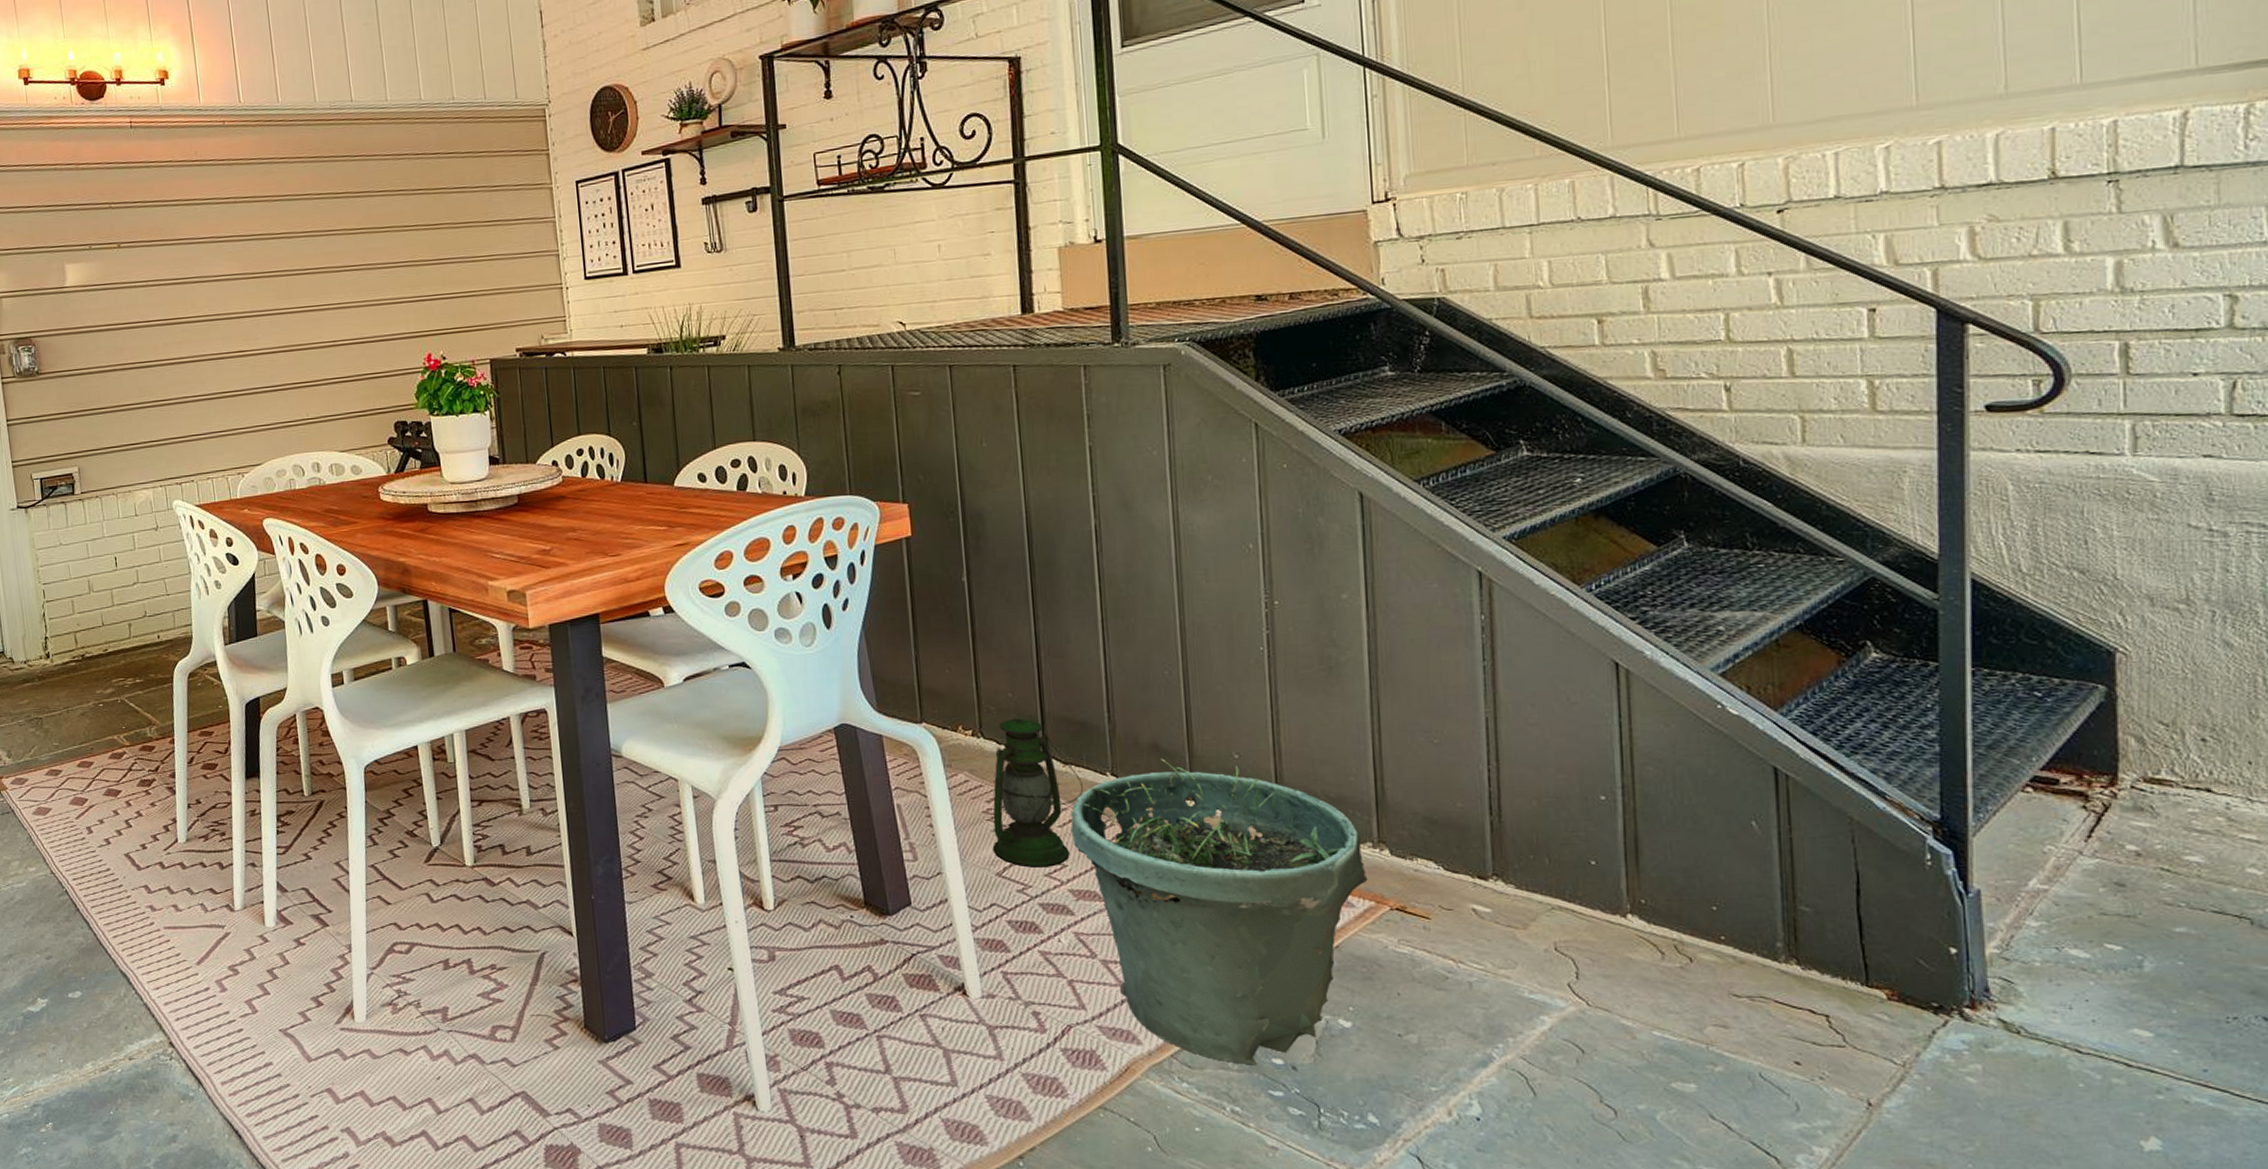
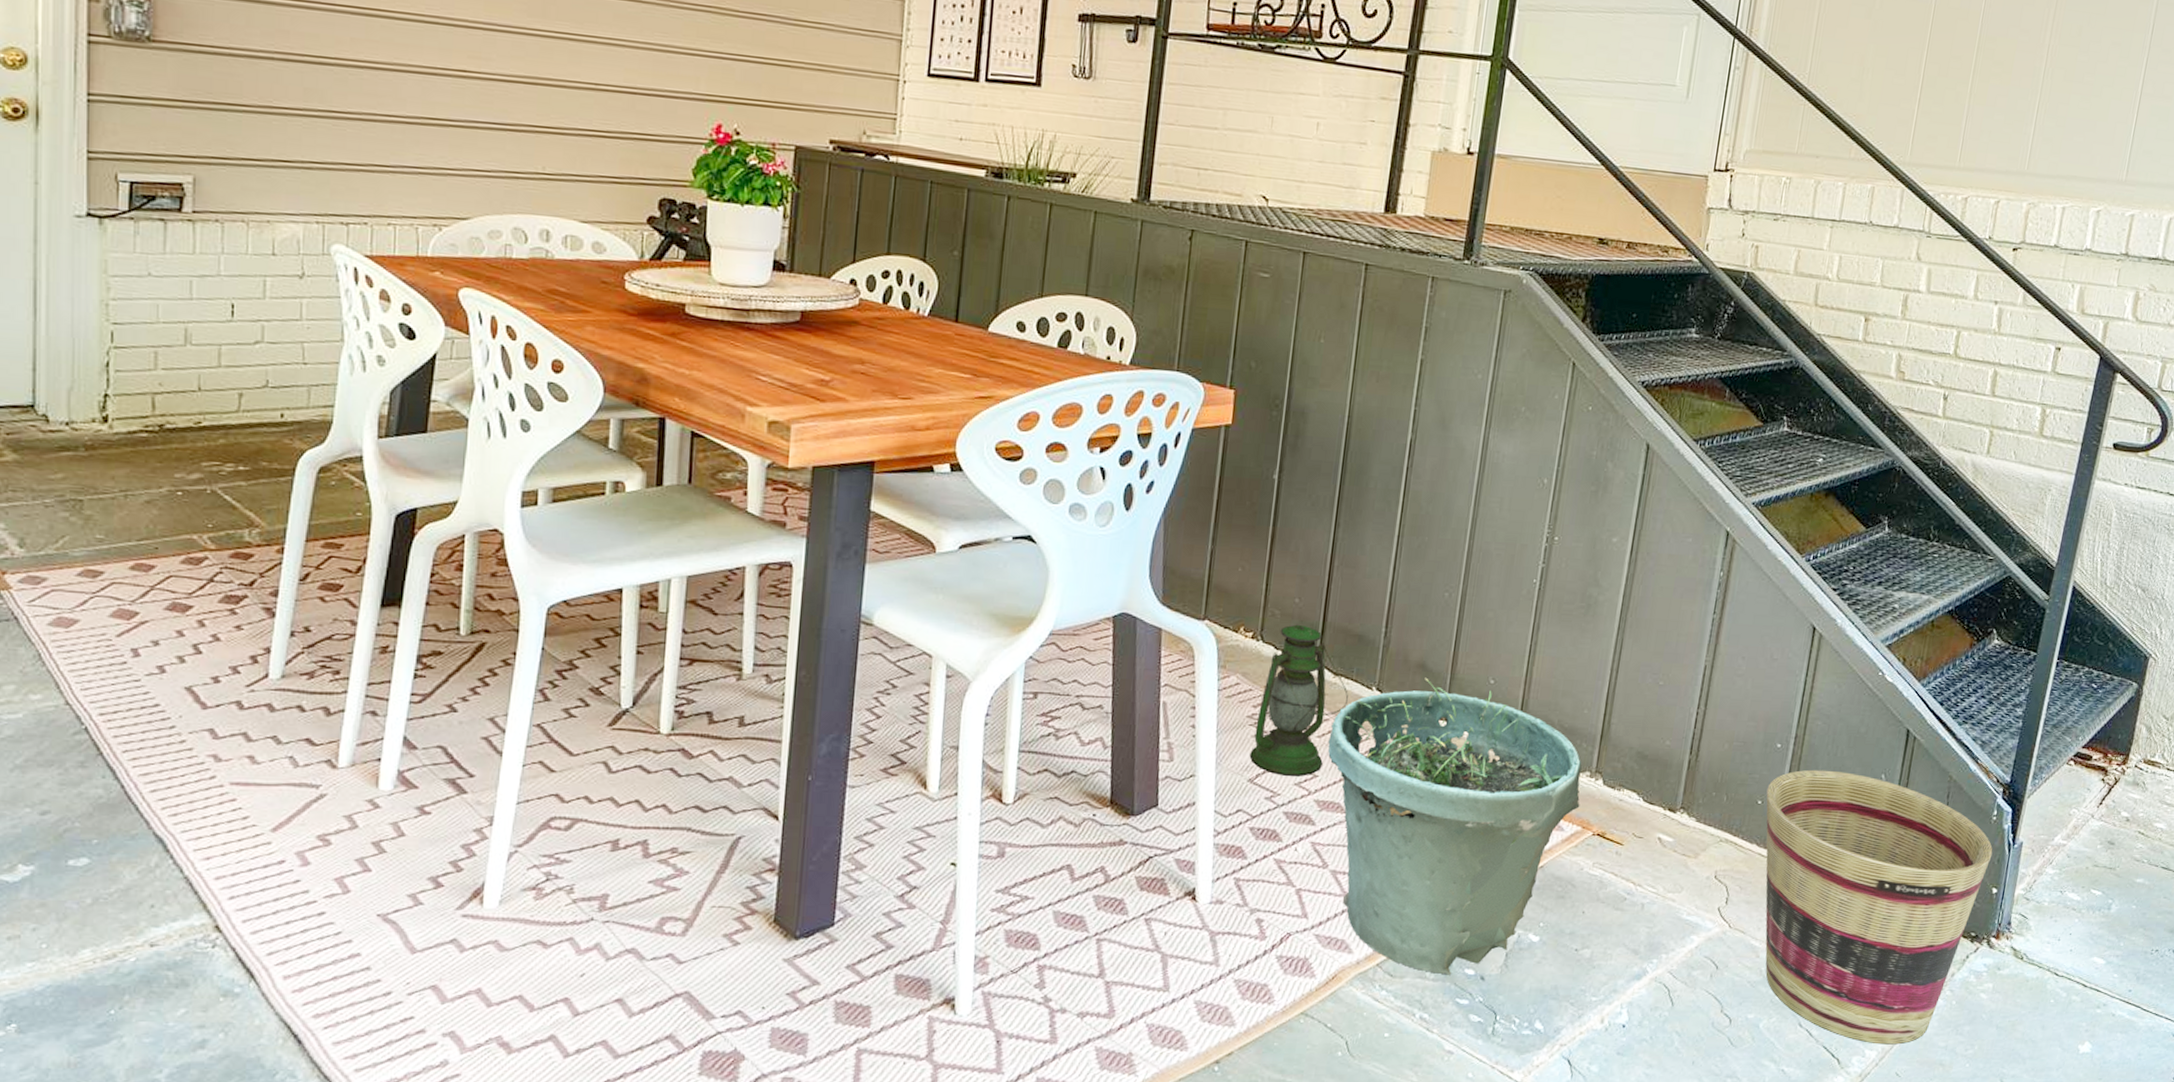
basket: none [1599,821,1938,1140] -> present [1765,769,1993,1045]

